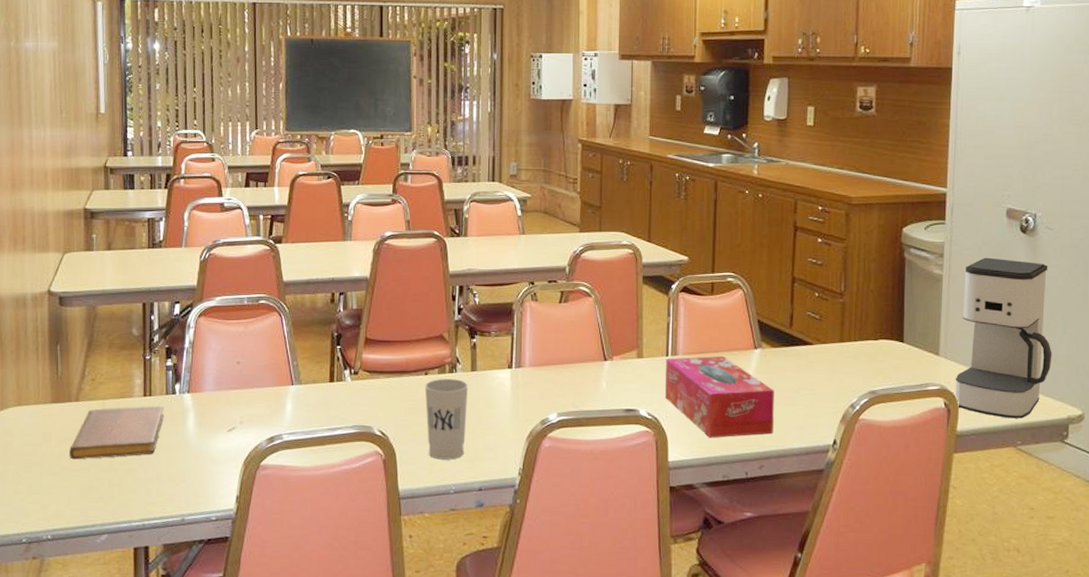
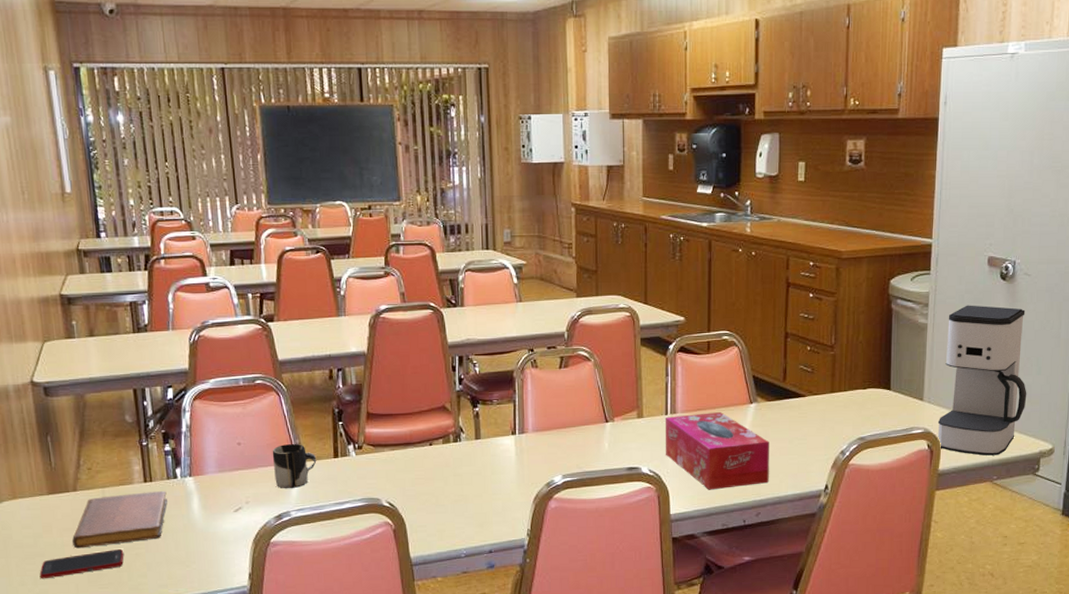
cell phone: none [34,463,117,489] -> present [39,549,124,579]
cup: none [269,366,313,412] -> present [272,444,317,489]
cup: present [424,378,469,460] -> none [430,447,474,526]

